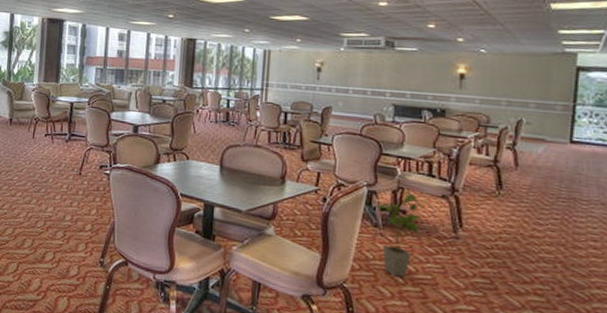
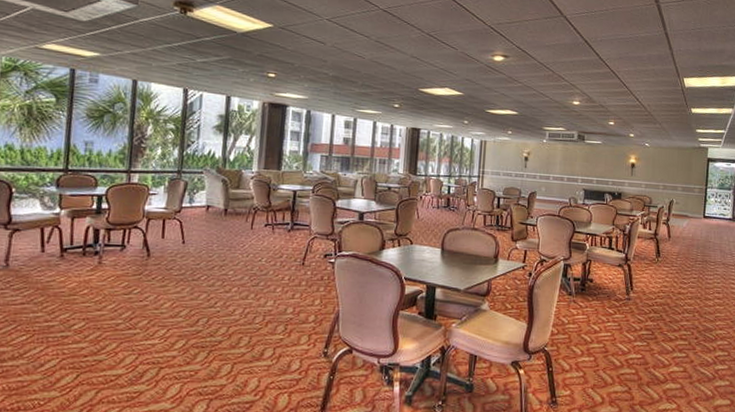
house plant: present [379,192,434,277] -> none [572,264,613,337]

